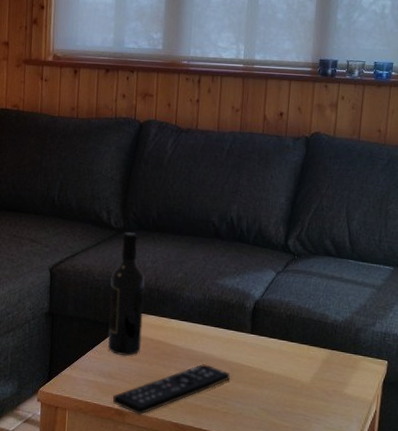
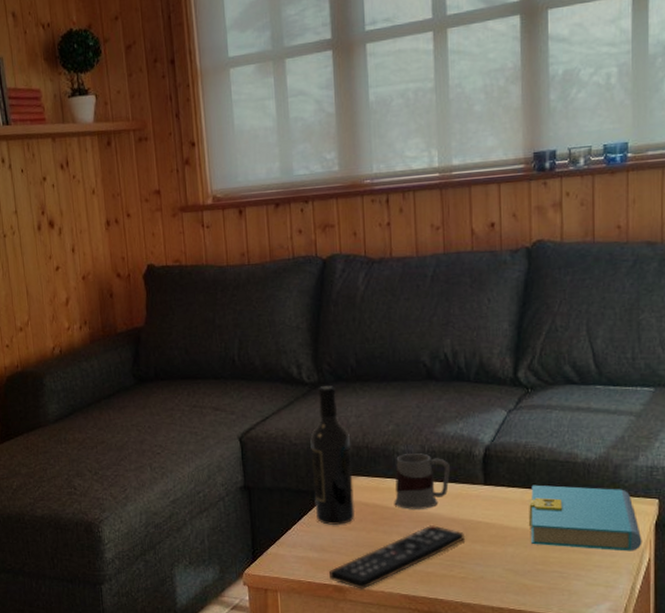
mug: none [175,299,225,349] -> present [394,453,451,509]
book: none [284,338,372,403] -> present [529,485,642,552]

